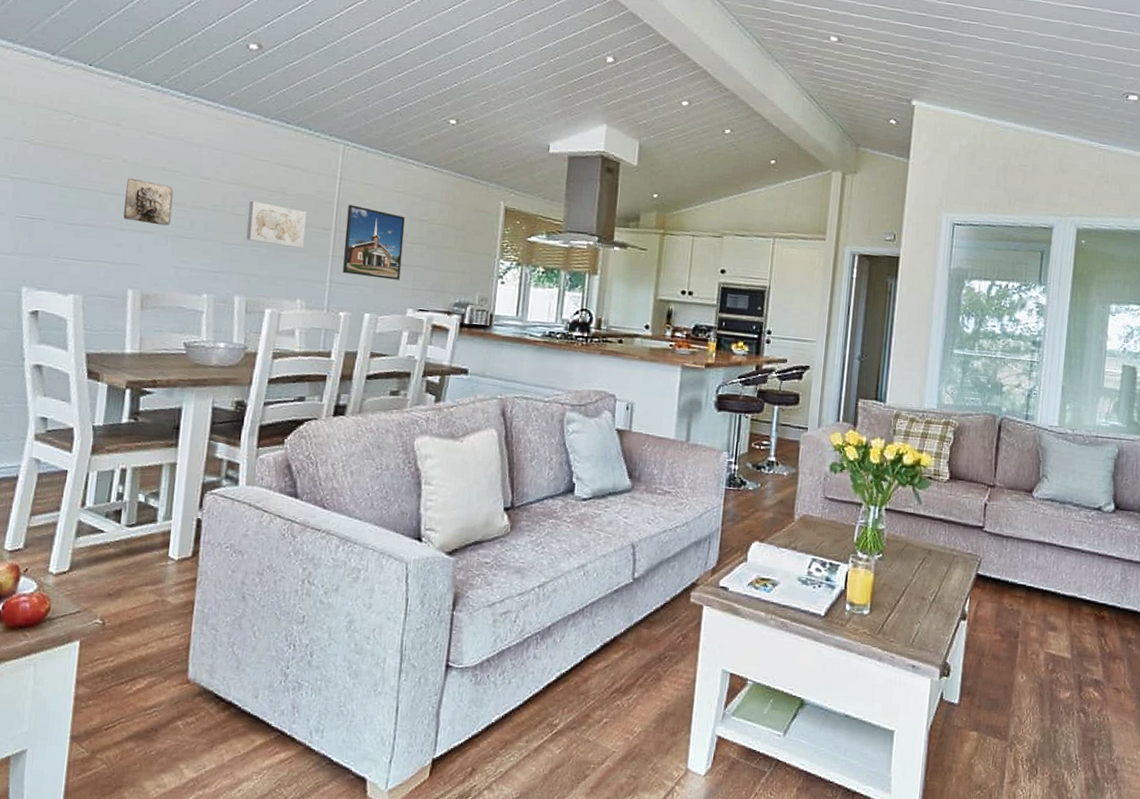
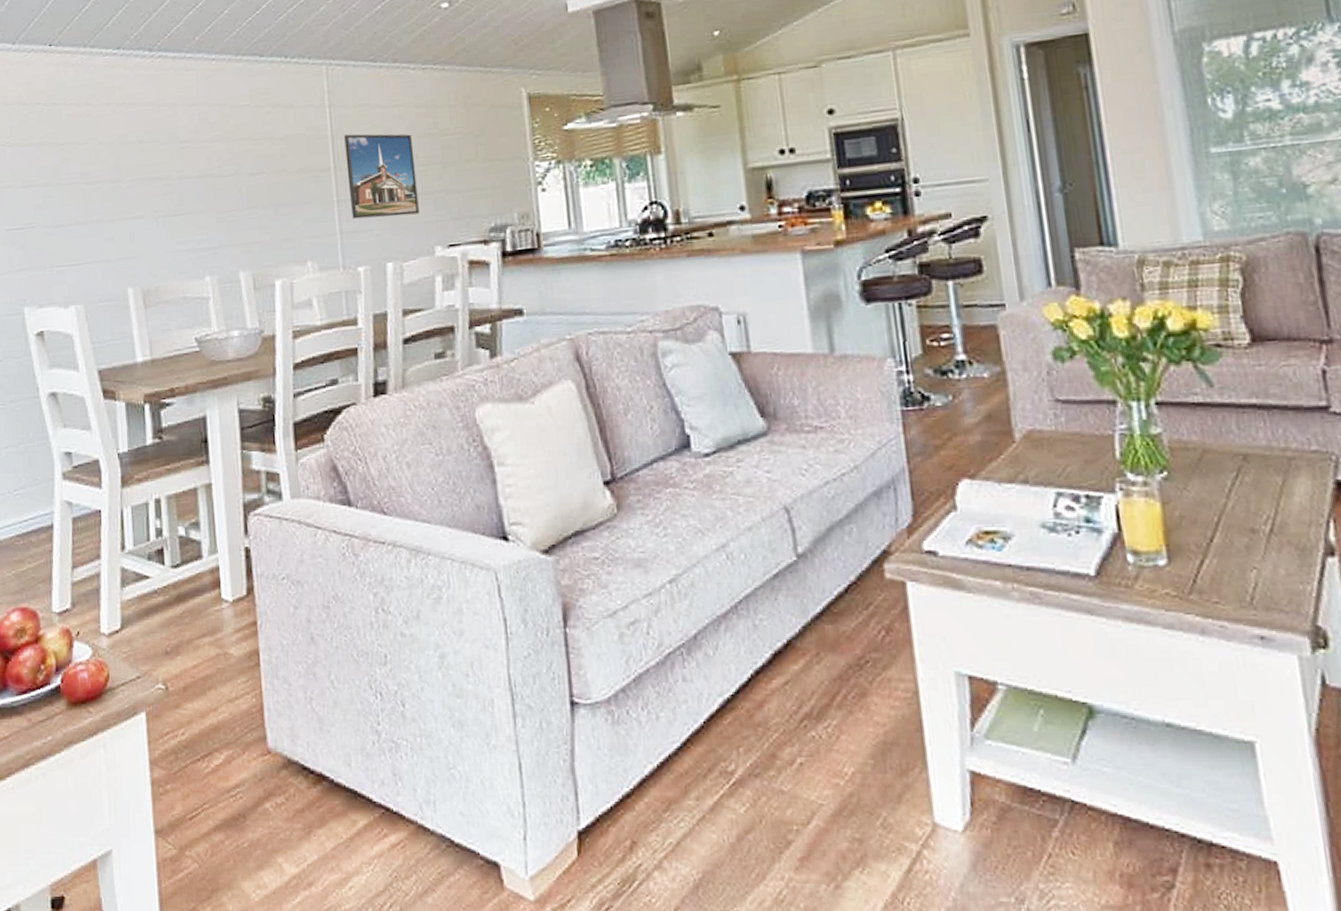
wall relief: present [123,178,174,226] -> none [107,159,158,209]
wall art: present [246,200,306,249] -> none [235,154,304,204]

